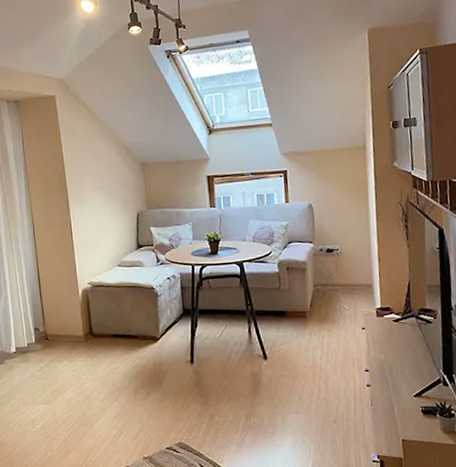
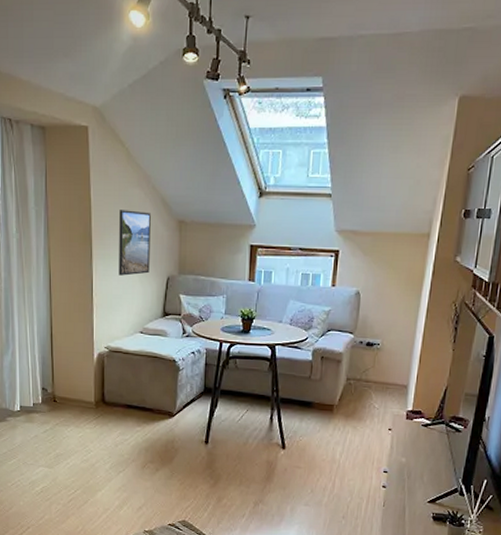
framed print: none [89,159,121,217] -> present [119,210,151,276]

